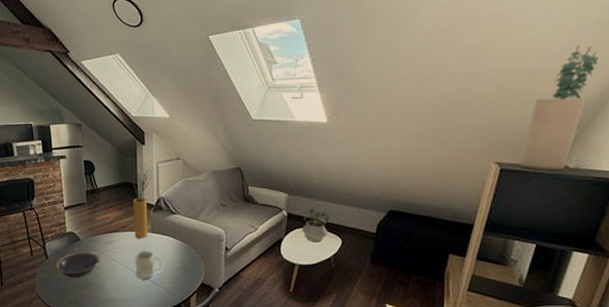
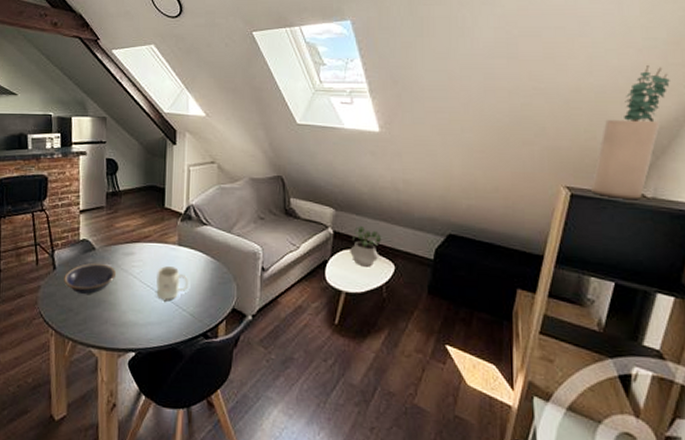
vase: present [130,162,153,239] -> none [157,164,184,252]

